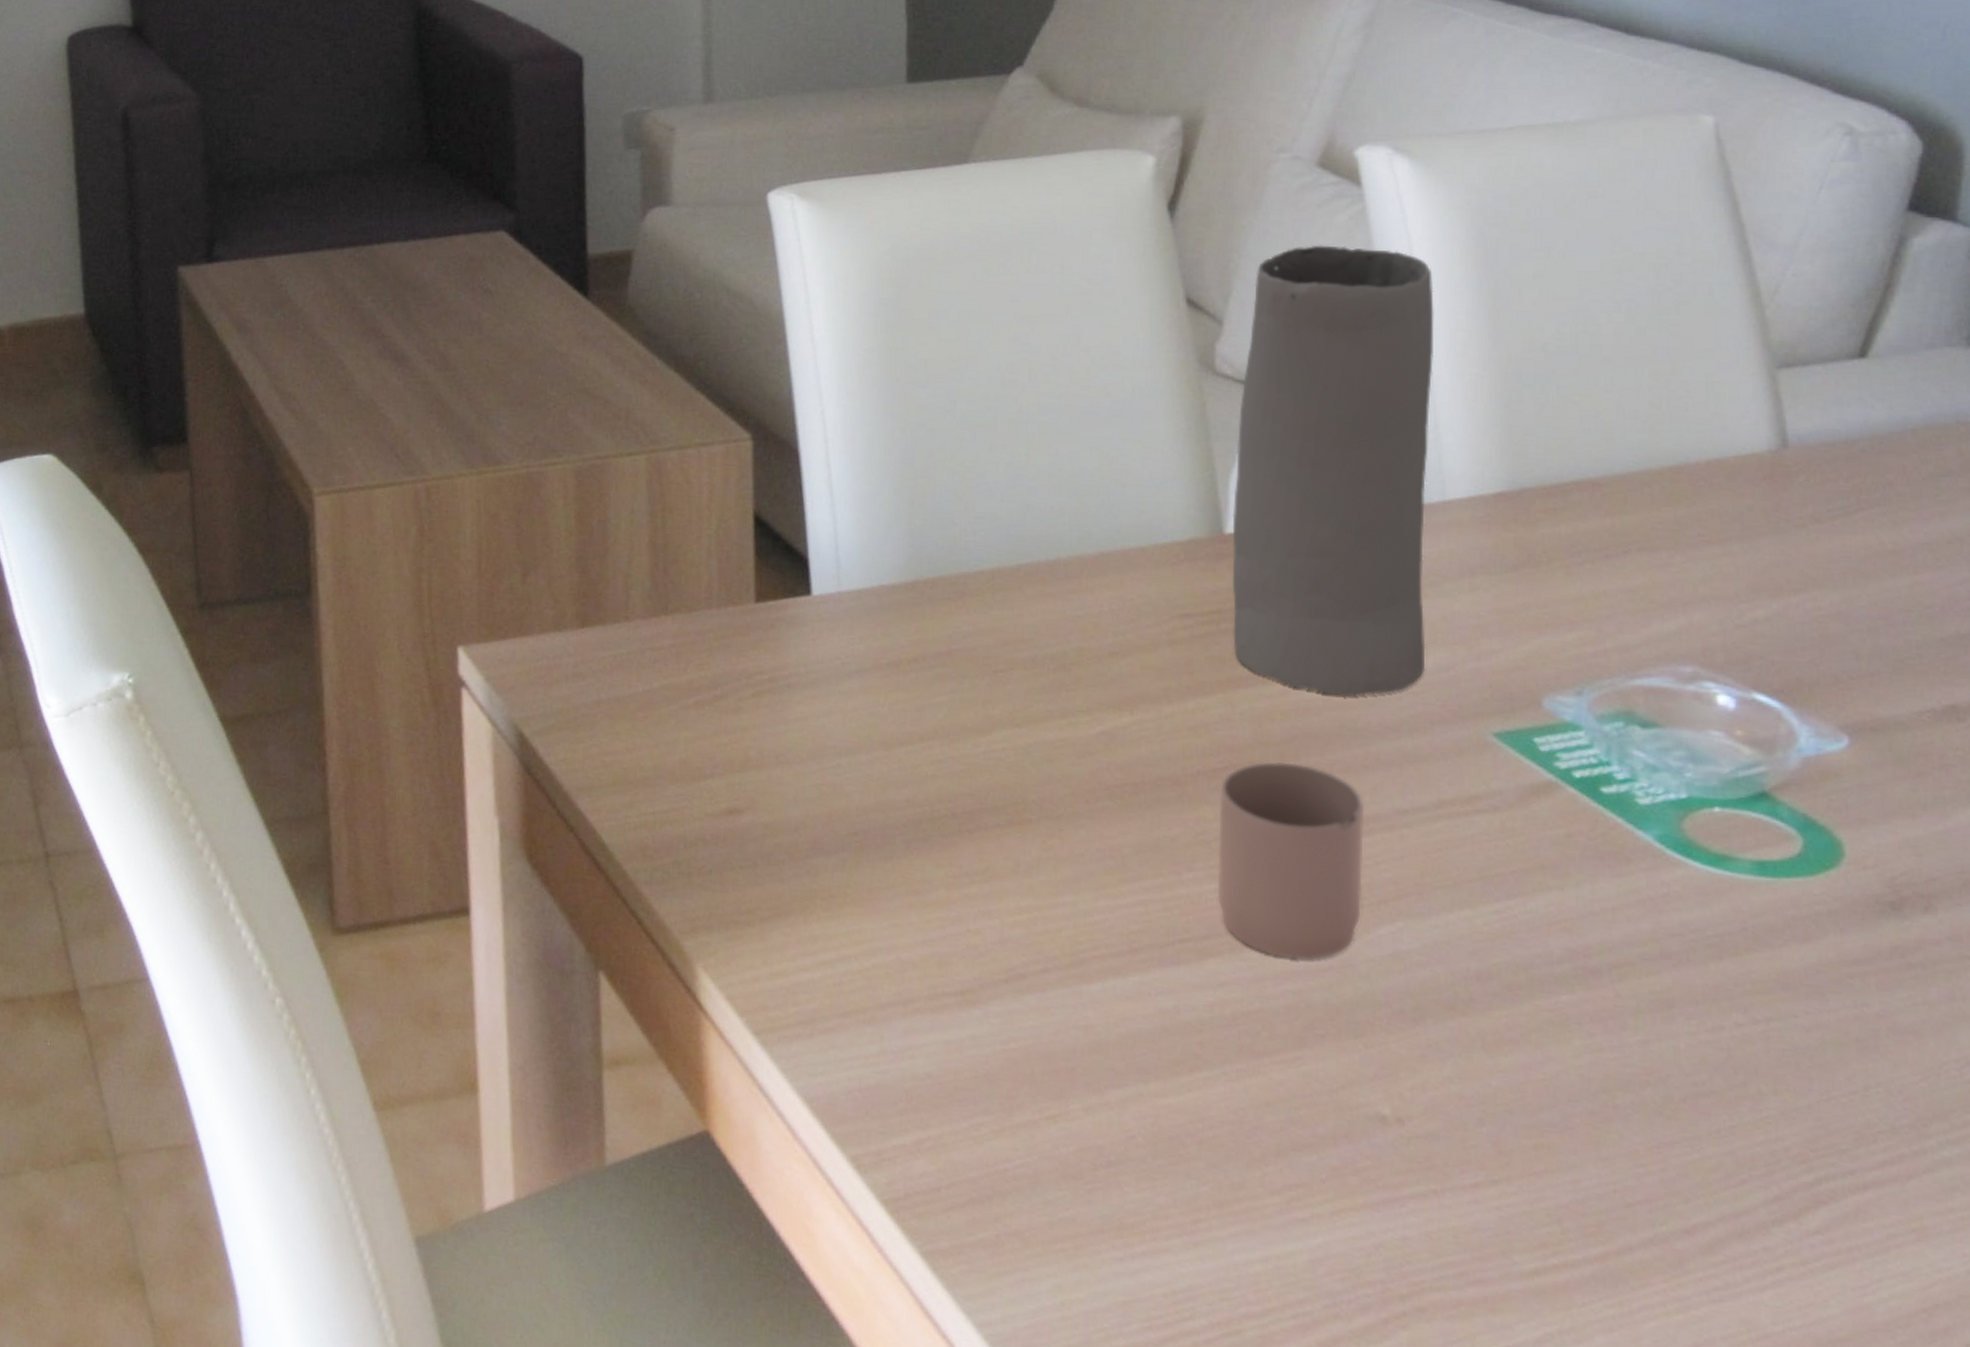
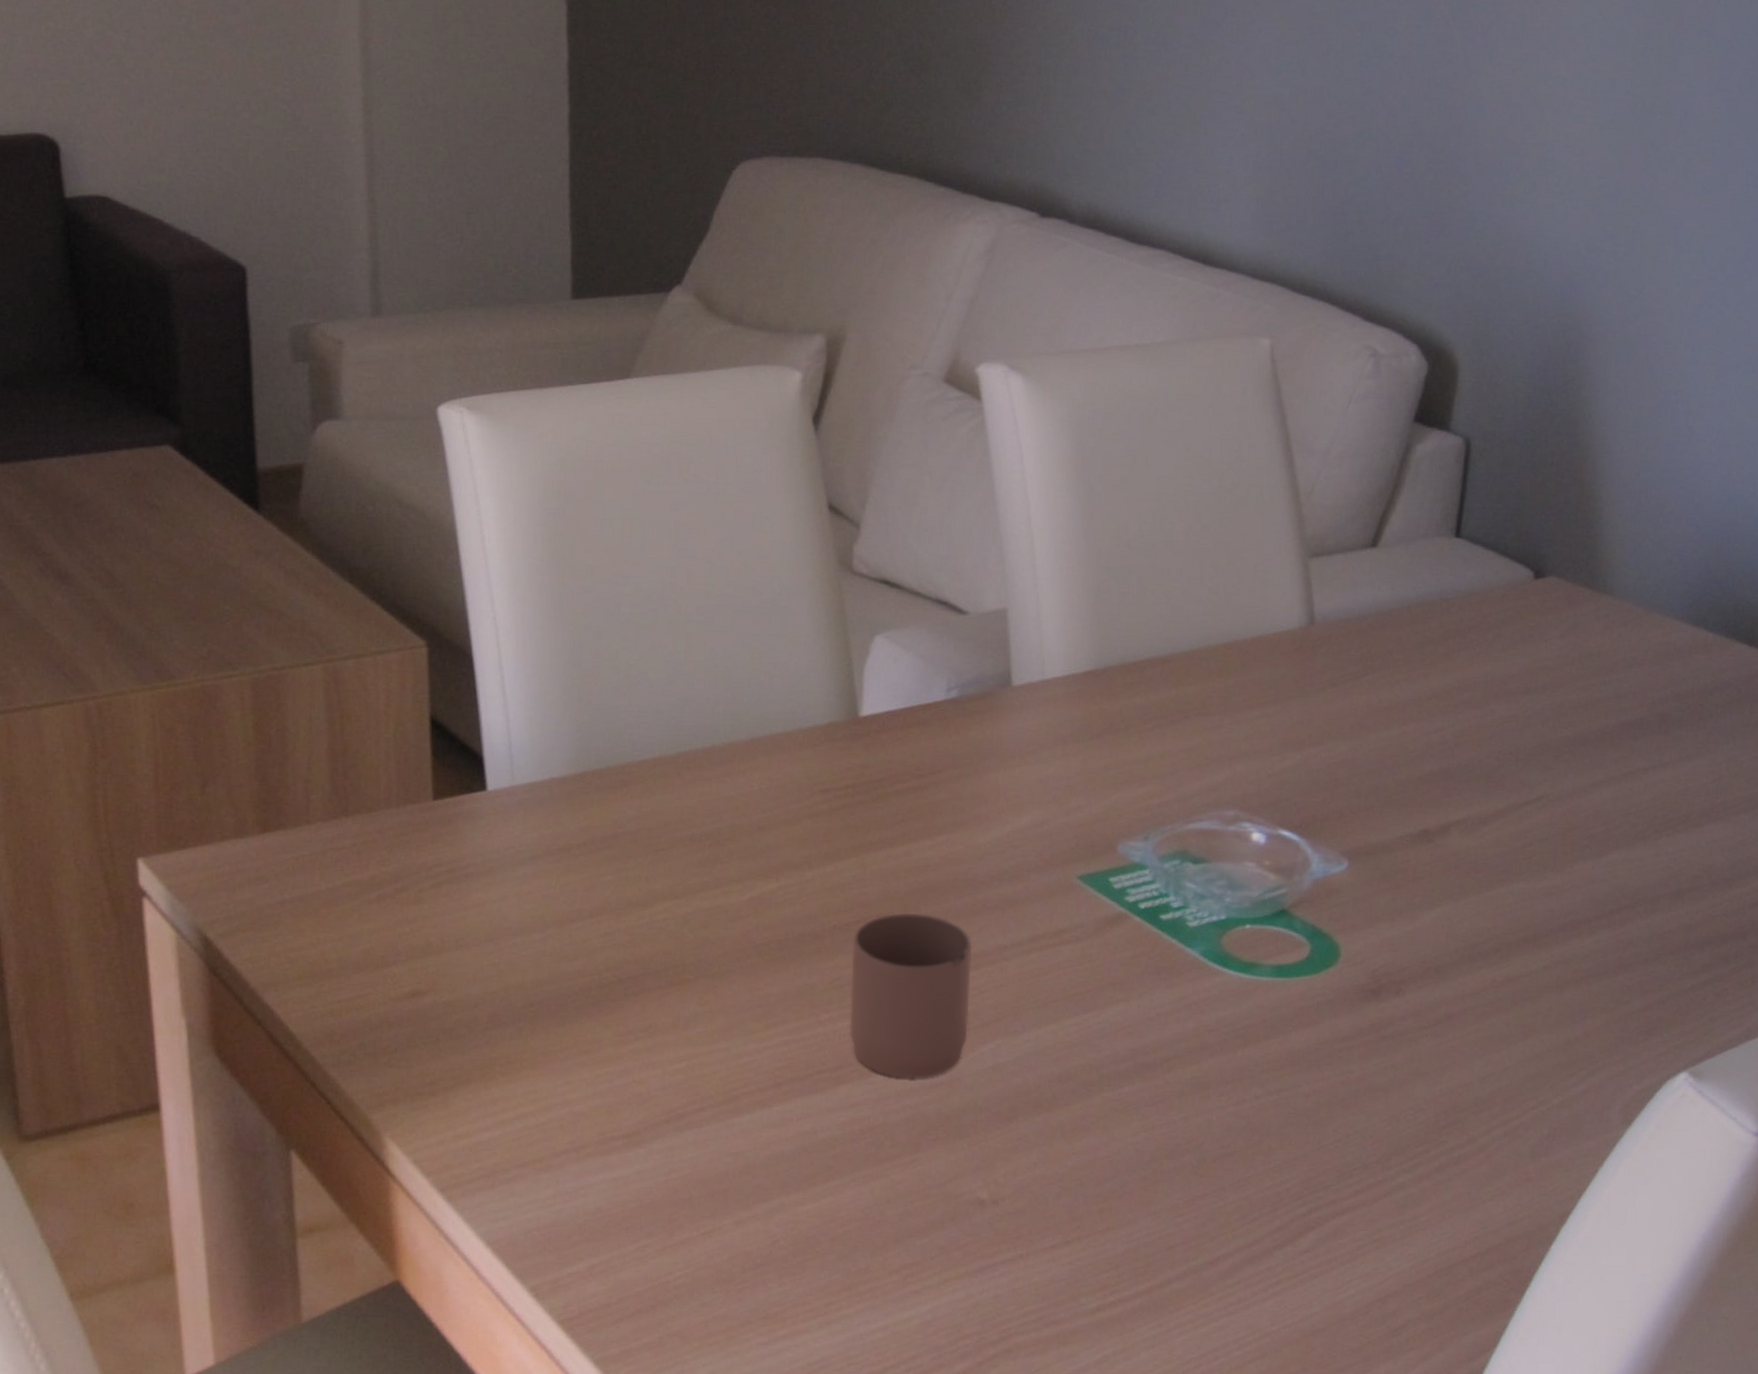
vase: present [1232,245,1434,697] -> none [865,454,1040,853]

